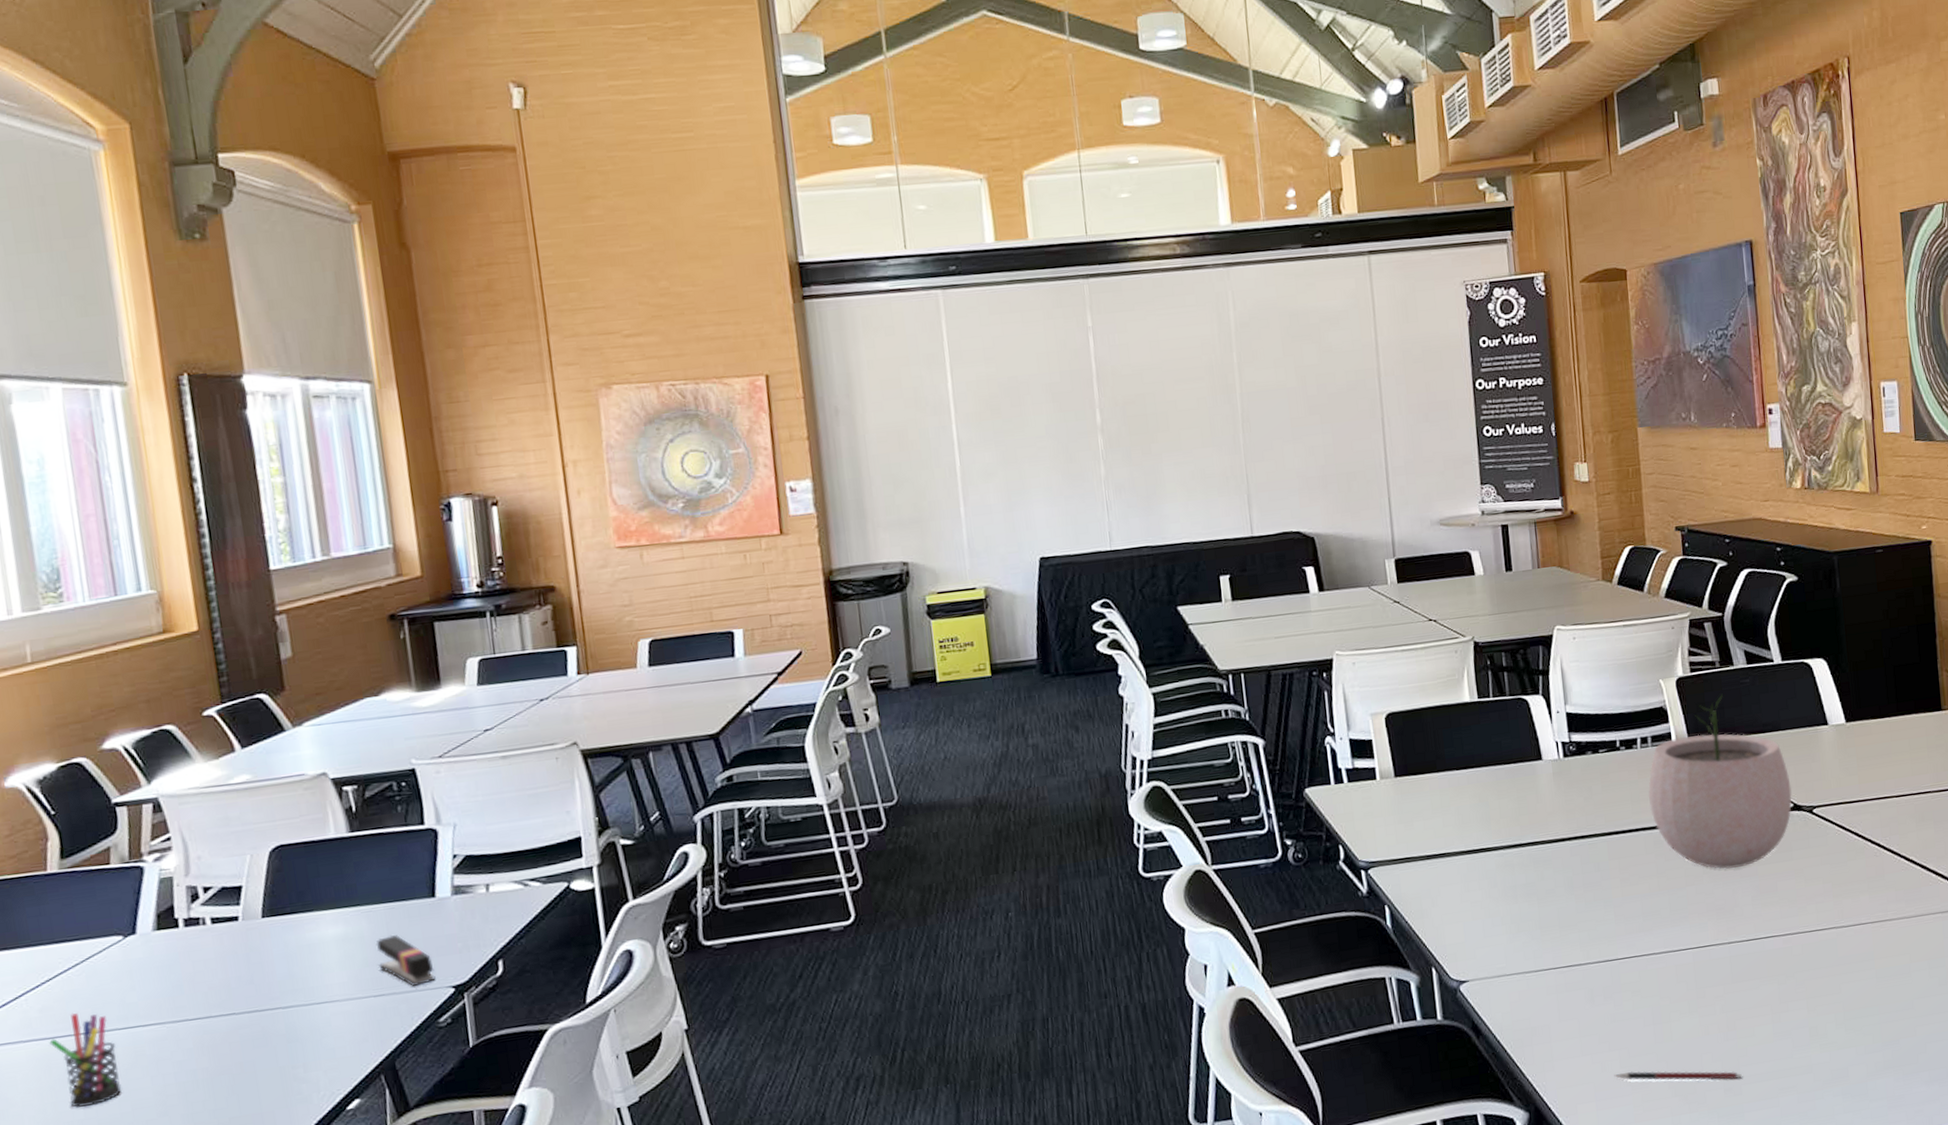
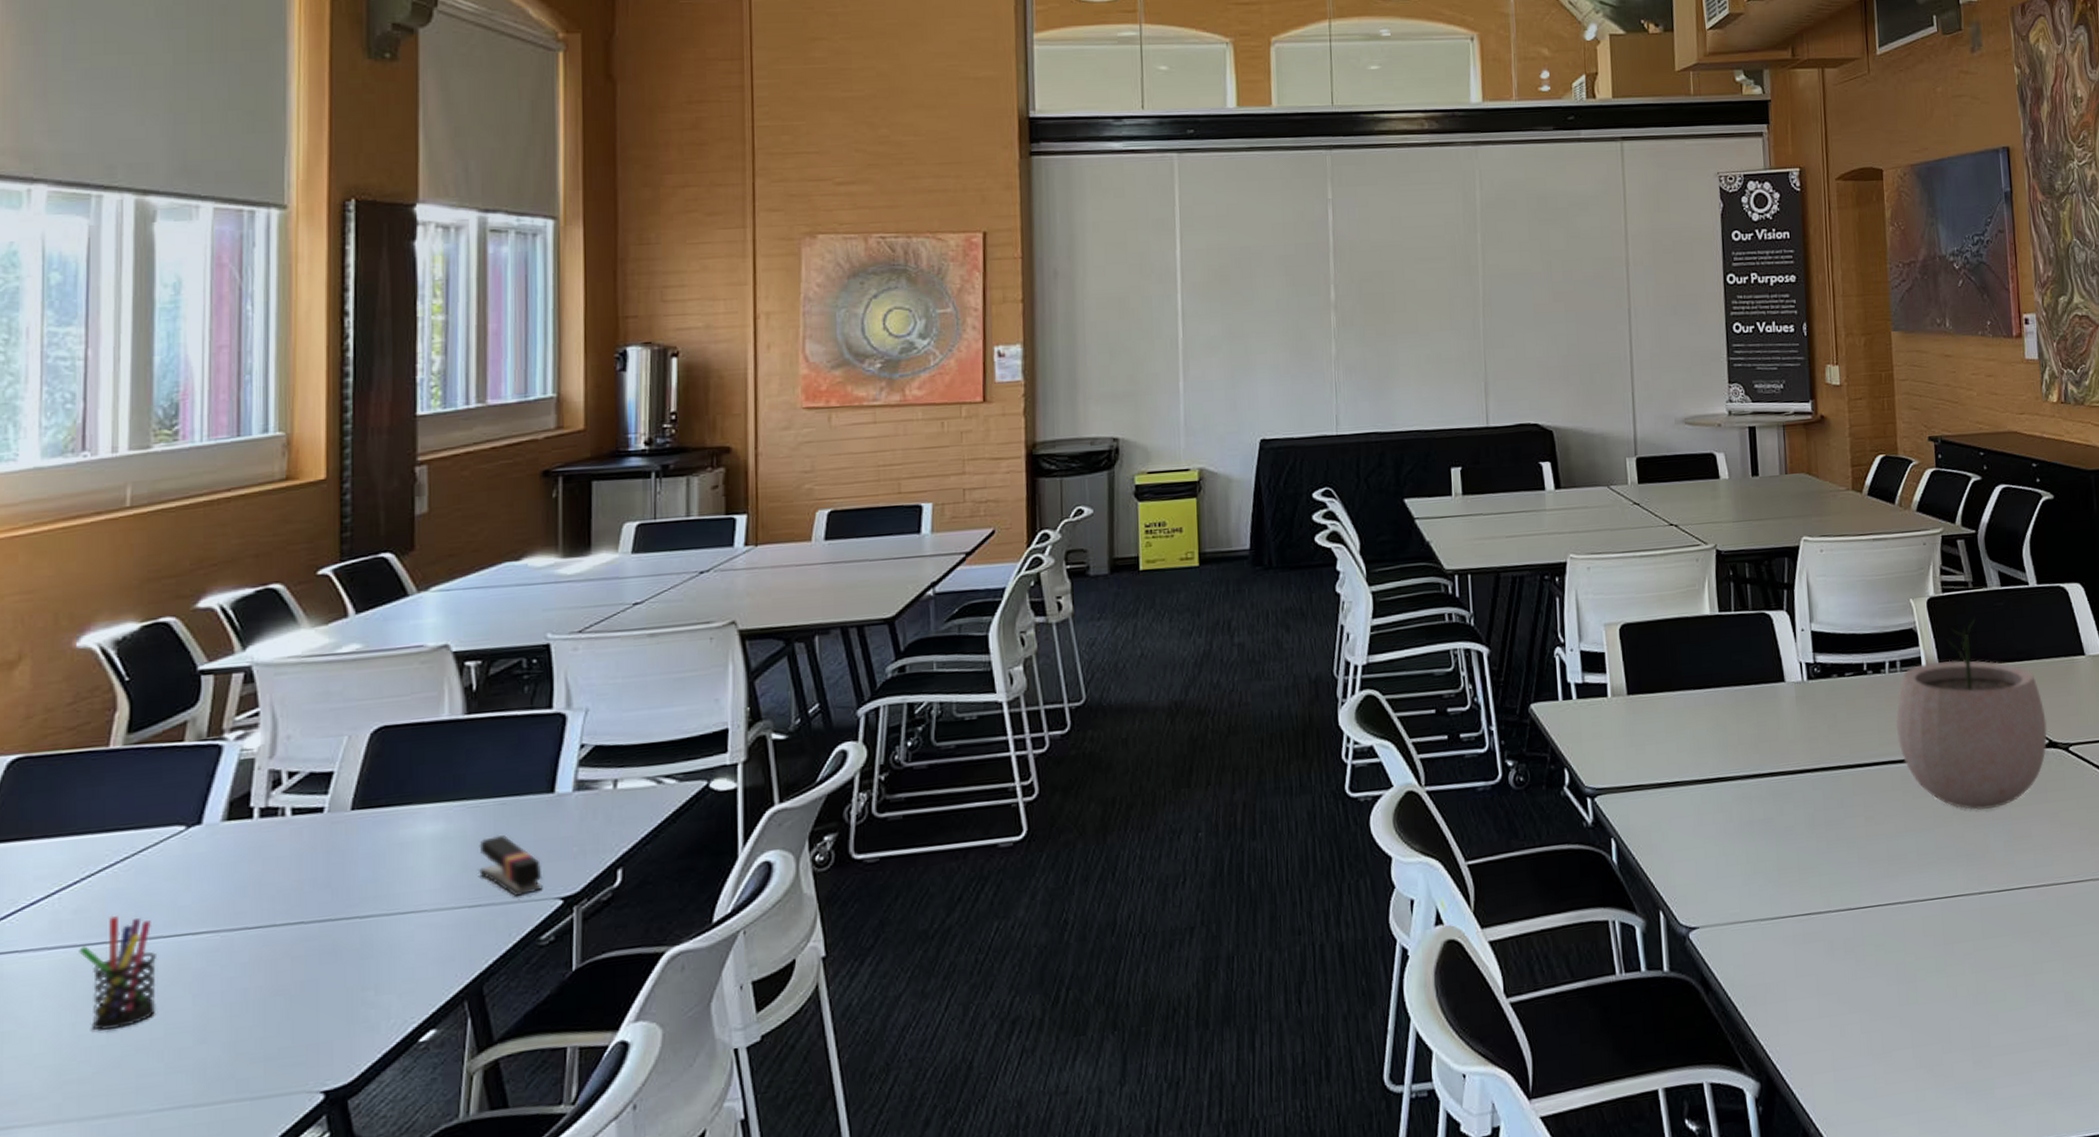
pen: present [1614,1071,1742,1081] -> none [1854,1037,1992,1051]

